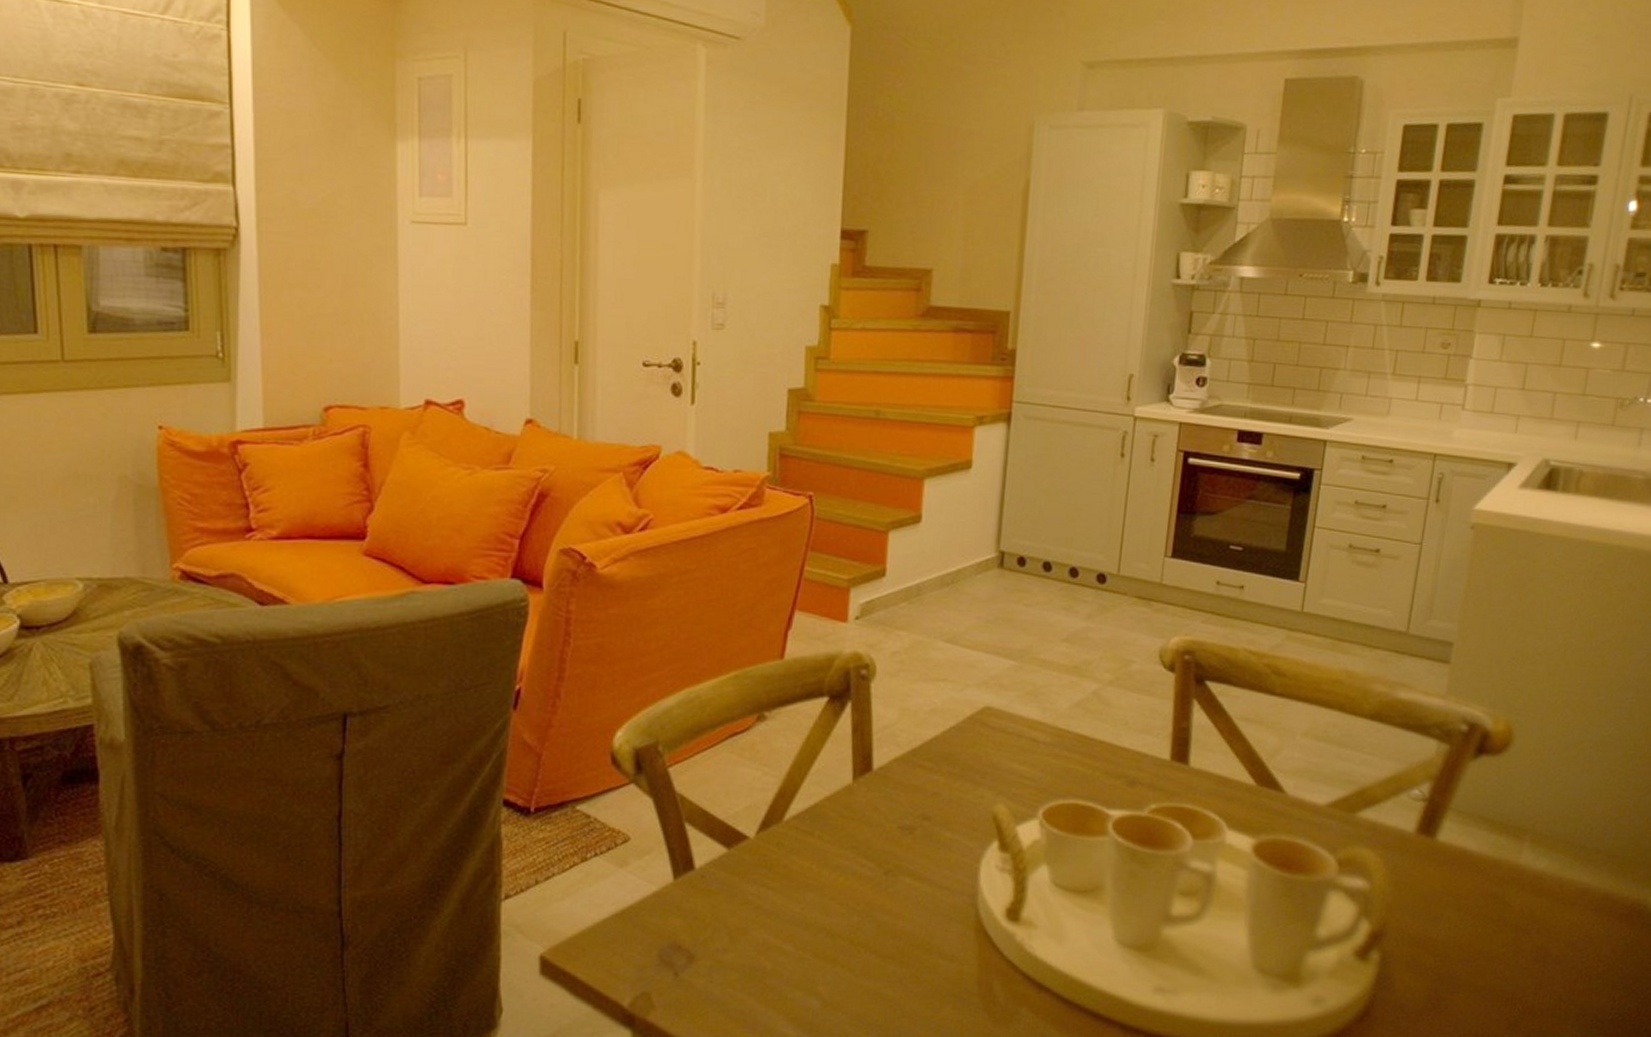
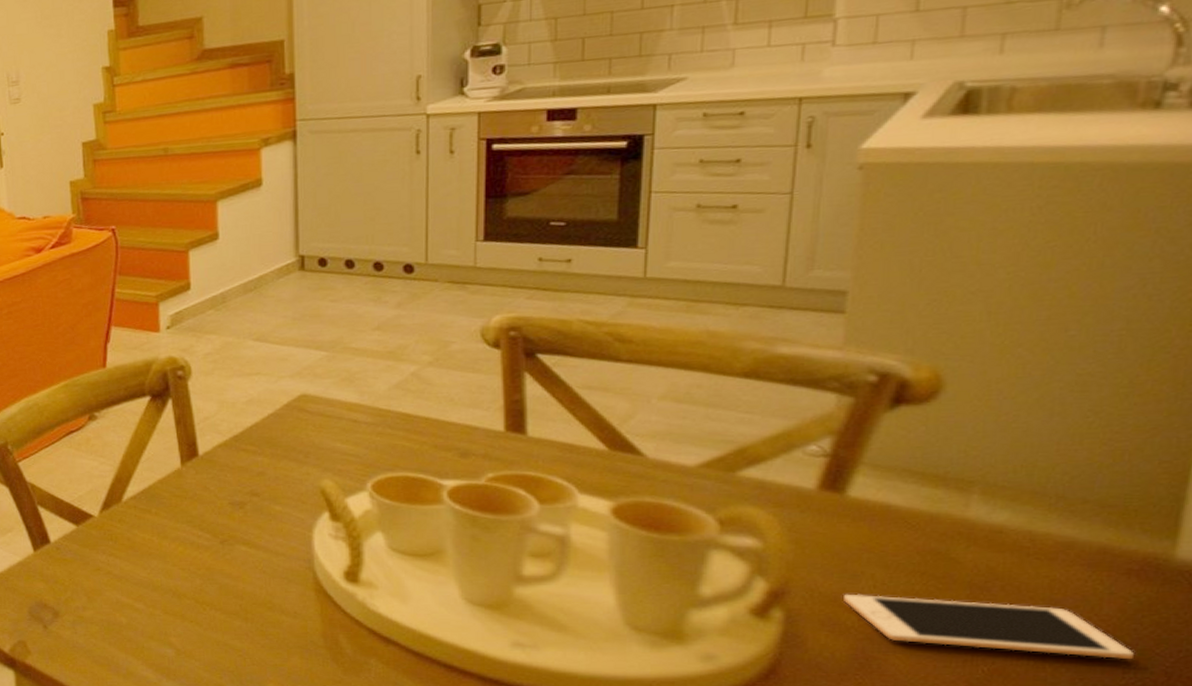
cell phone: none [1426,935,1619,996] -> present [844,594,1134,659]

